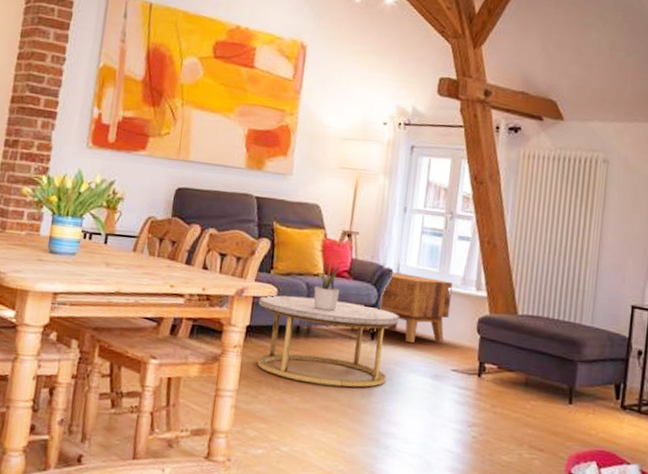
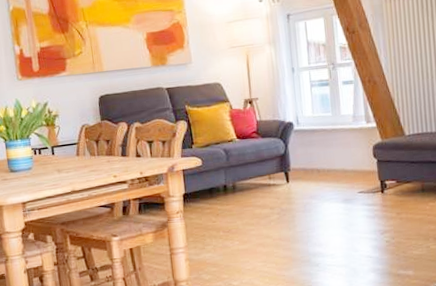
coffee table: present [257,295,399,388] -> none [188,156,307,229]
potted plant: present [313,256,341,312] -> none [231,124,253,169]
side table: present [358,272,453,344] -> none [270,121,348,179]

